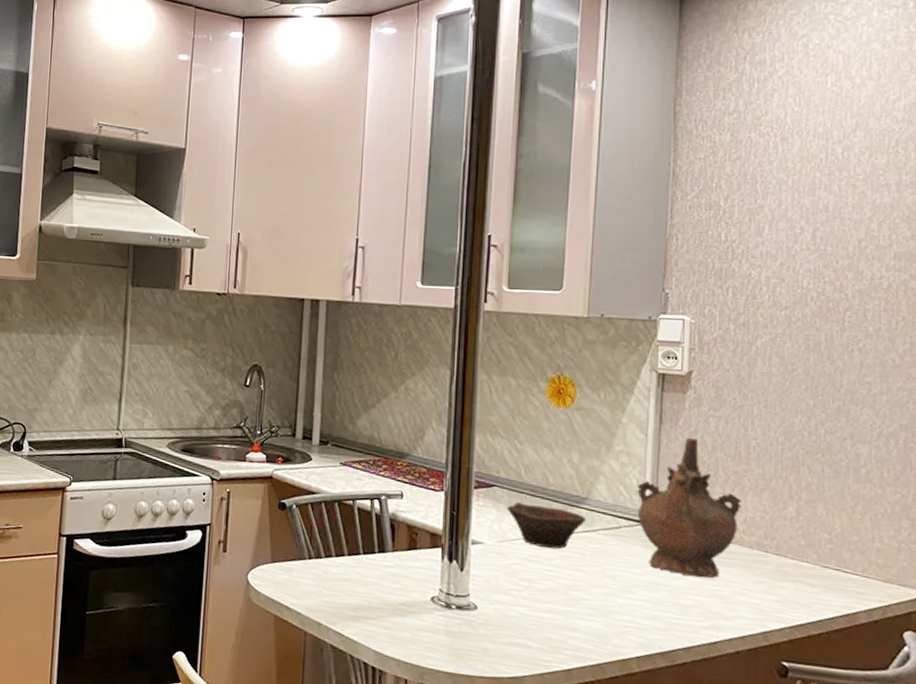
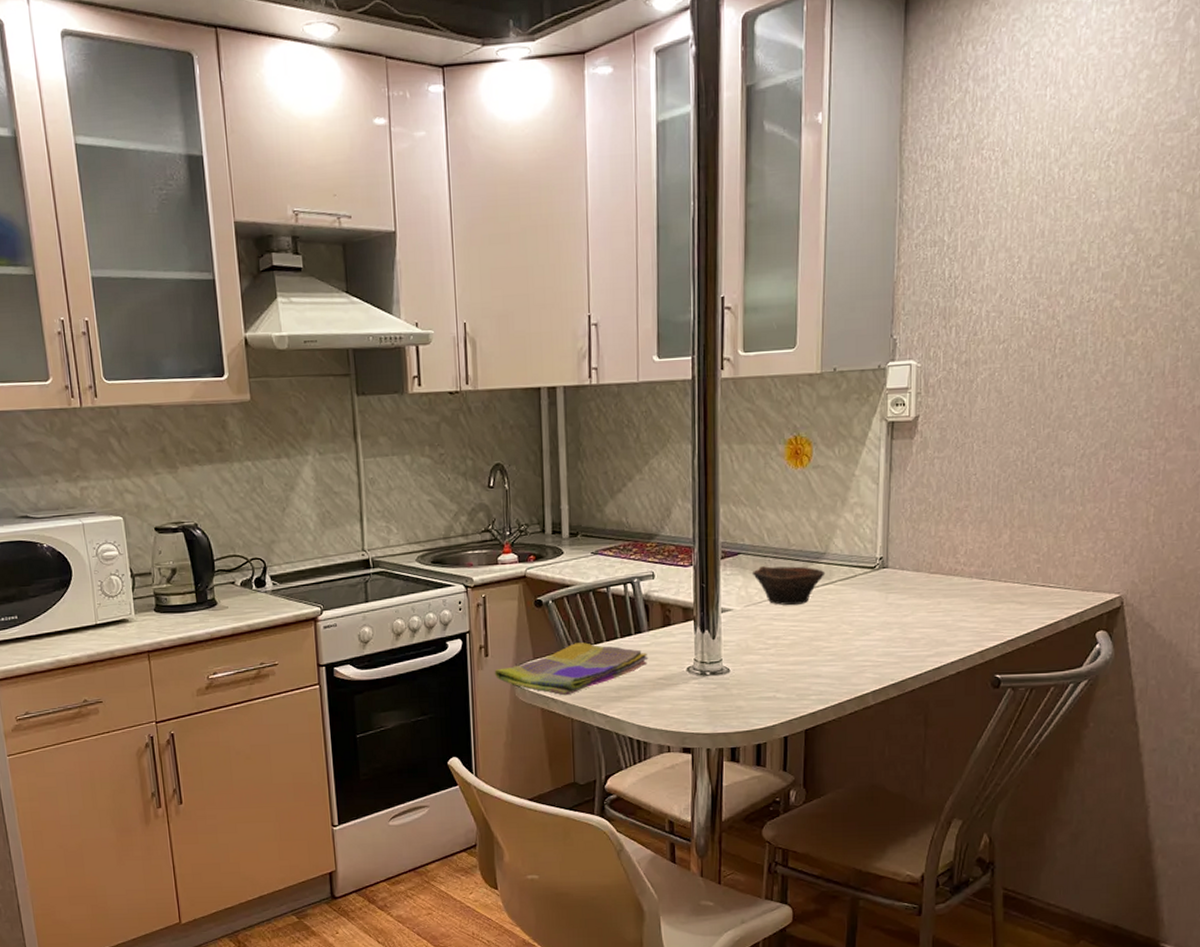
dish towel: none [230,552,391,606] -> present [494,642,649,696]
ceremonial vessel: present [637,438,741,578] -> none [870,482,962,612]

